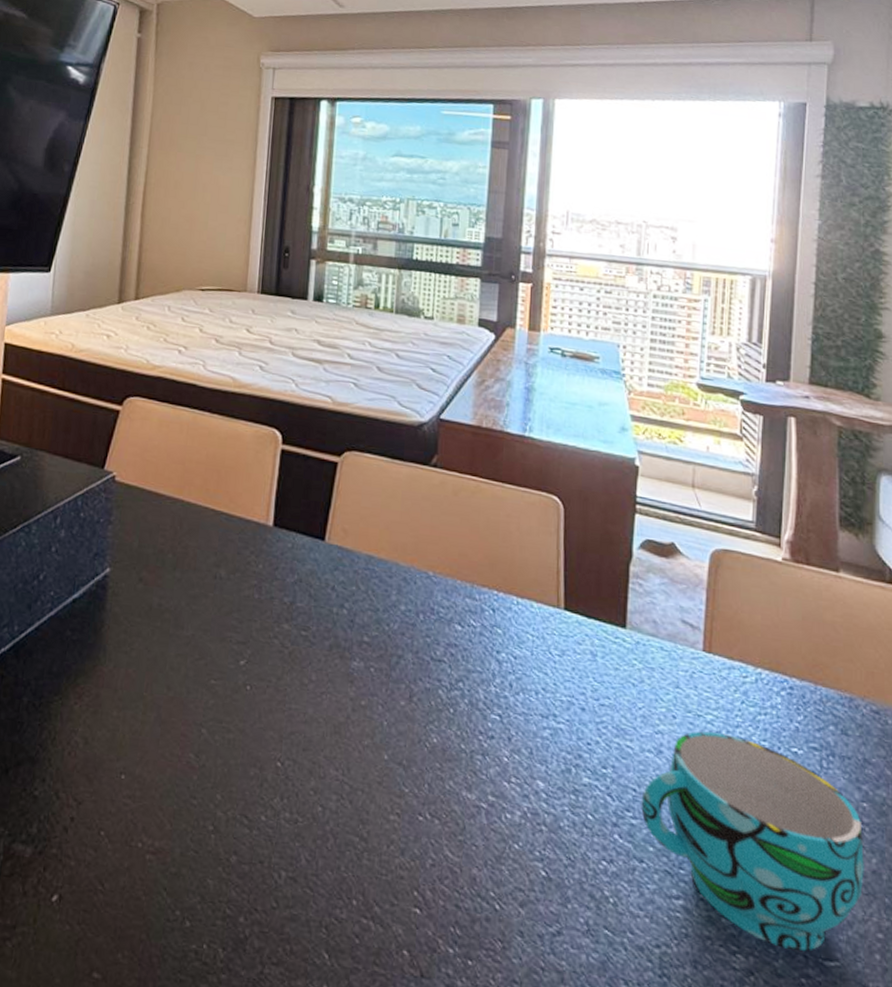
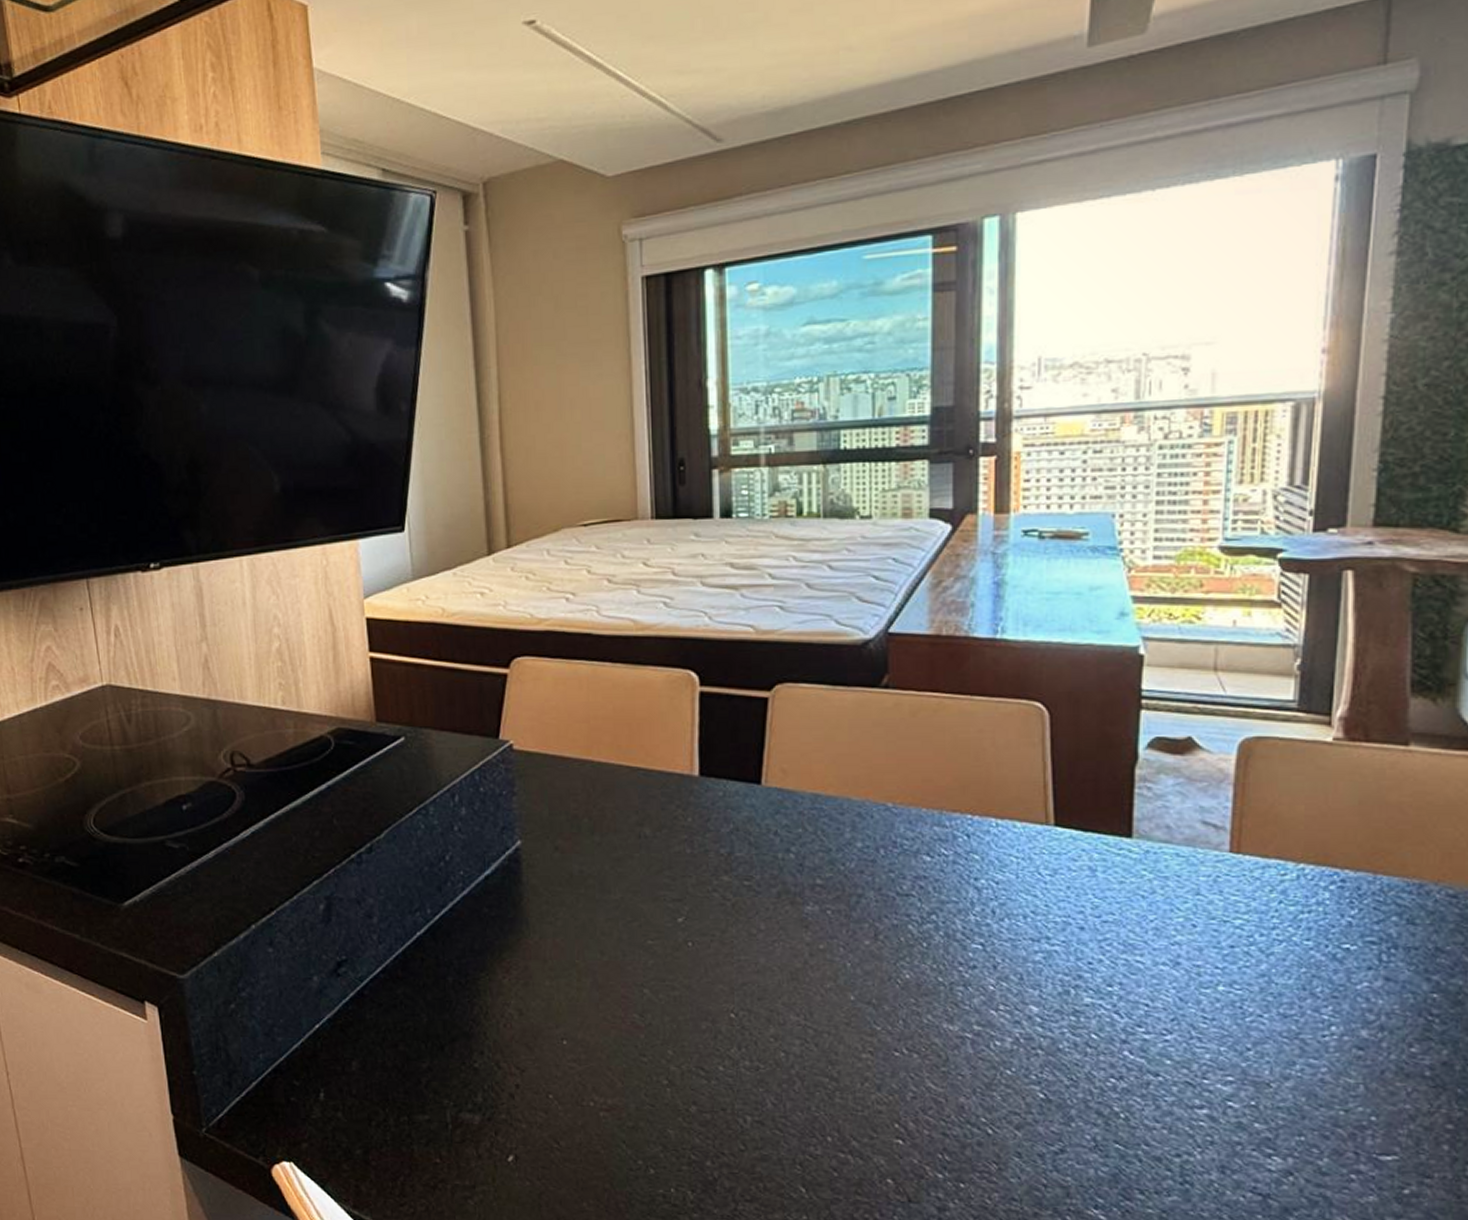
cup: present [641,731,864,951] -> none [1155,937,1432,1148]

